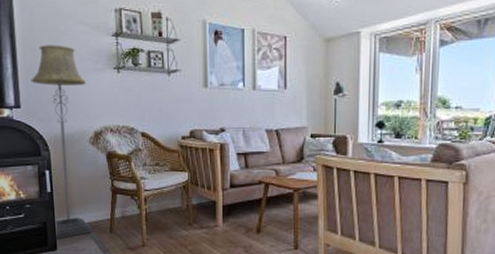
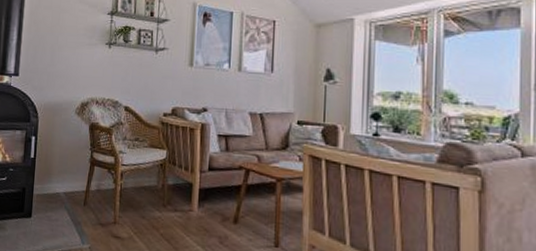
floor lamp: present [31,45,91,239] -> none [31,20,79,206]

